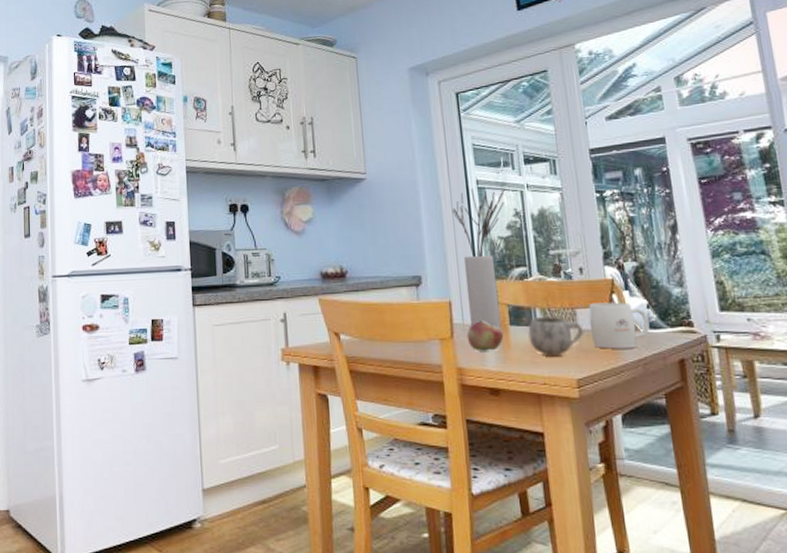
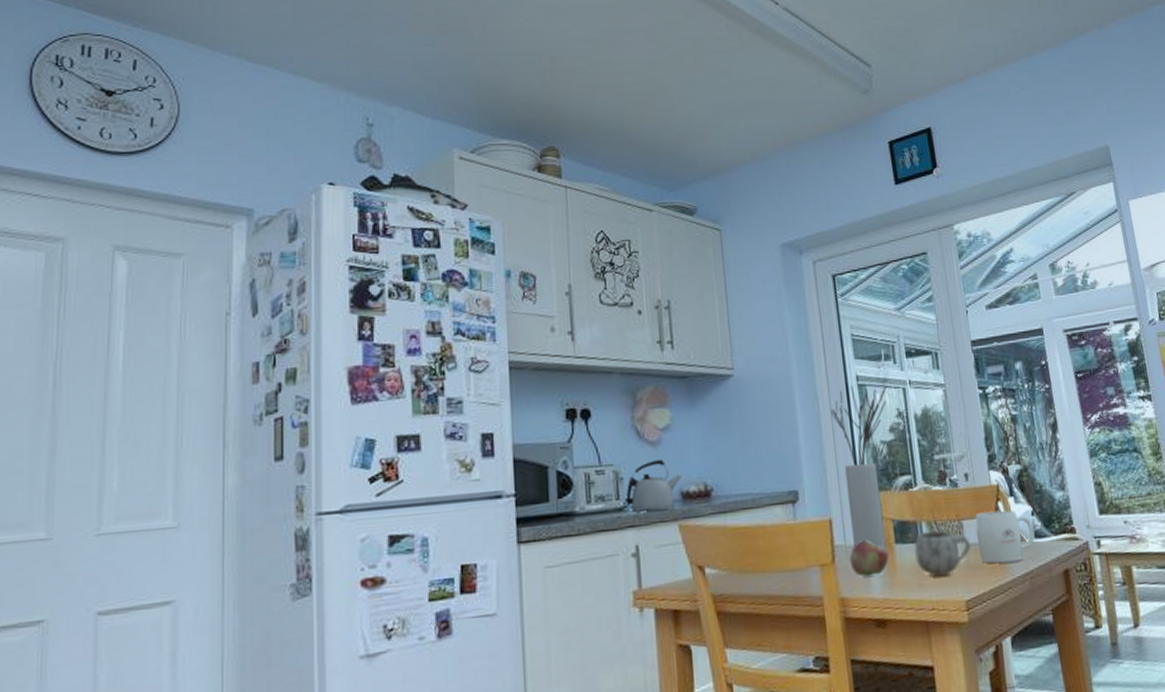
kettle: none [276,246,321,288] -> present [626,460,682,512]

